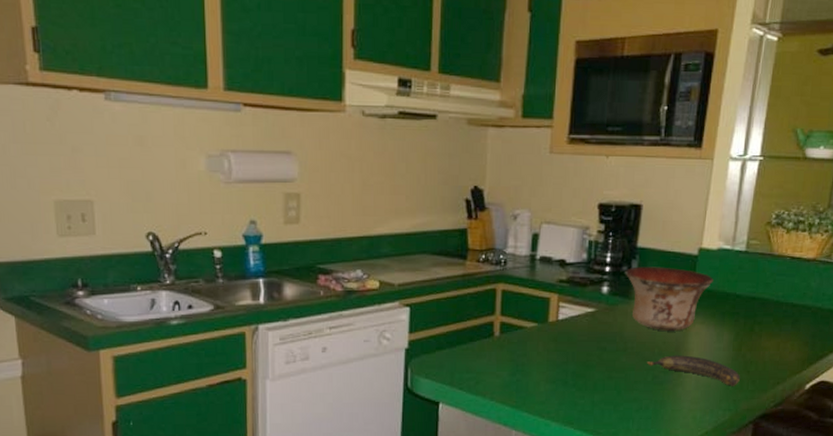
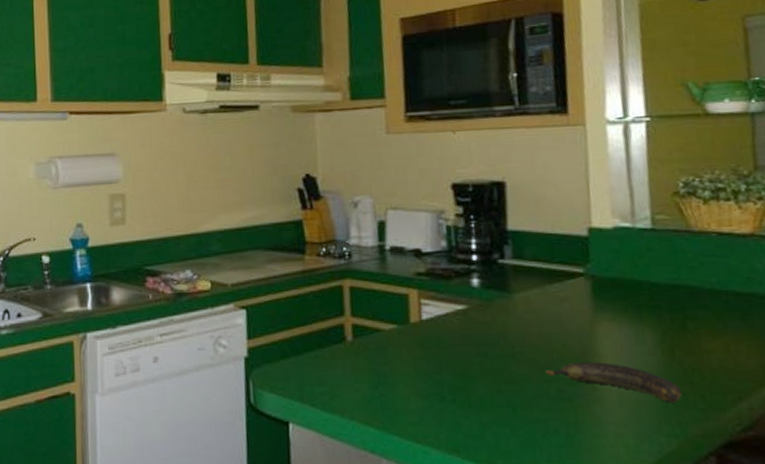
bowl: present [625,266,713,331] -> none [497,252,615,331]

